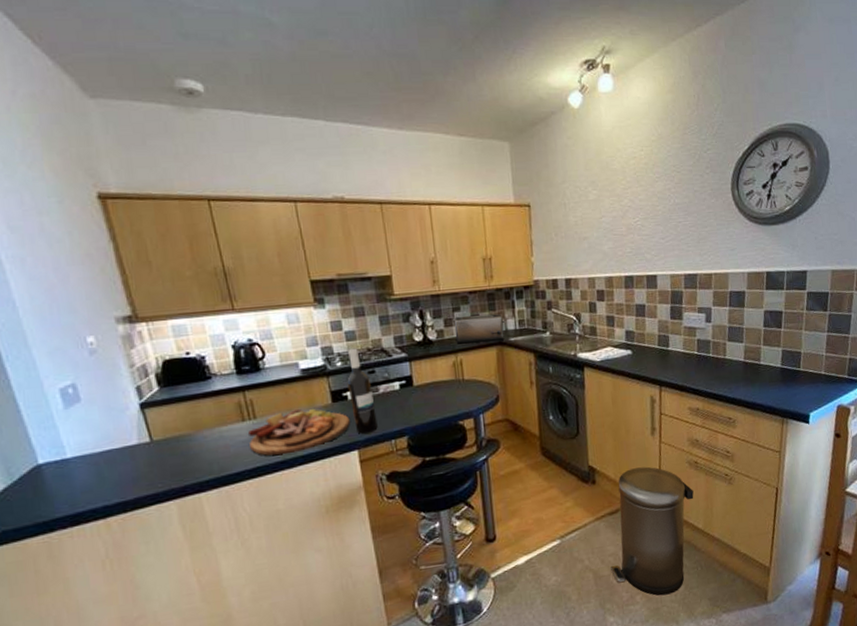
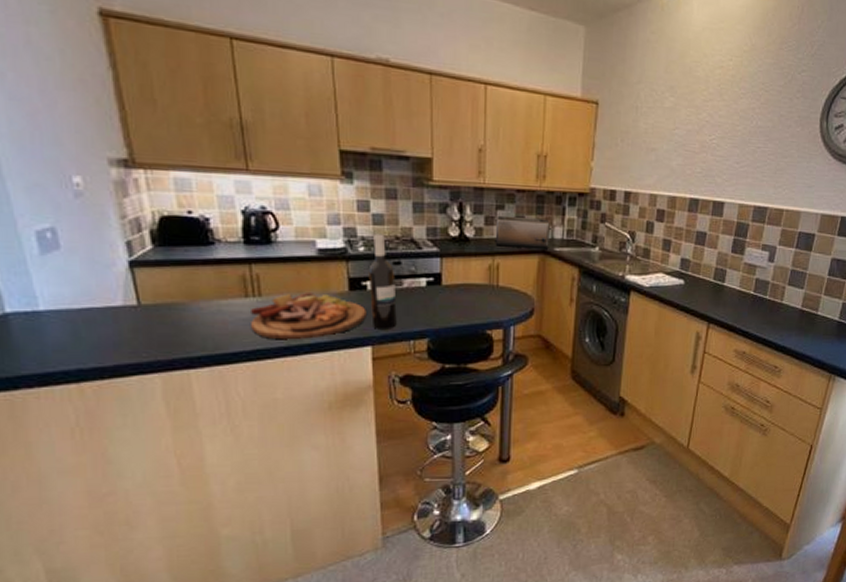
pedal bin: present [611,466,694,596] -> none [626,405,725,540]

